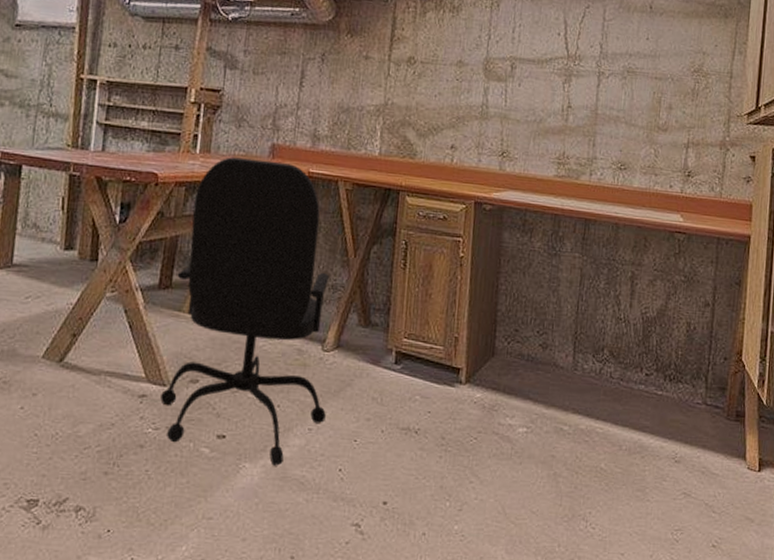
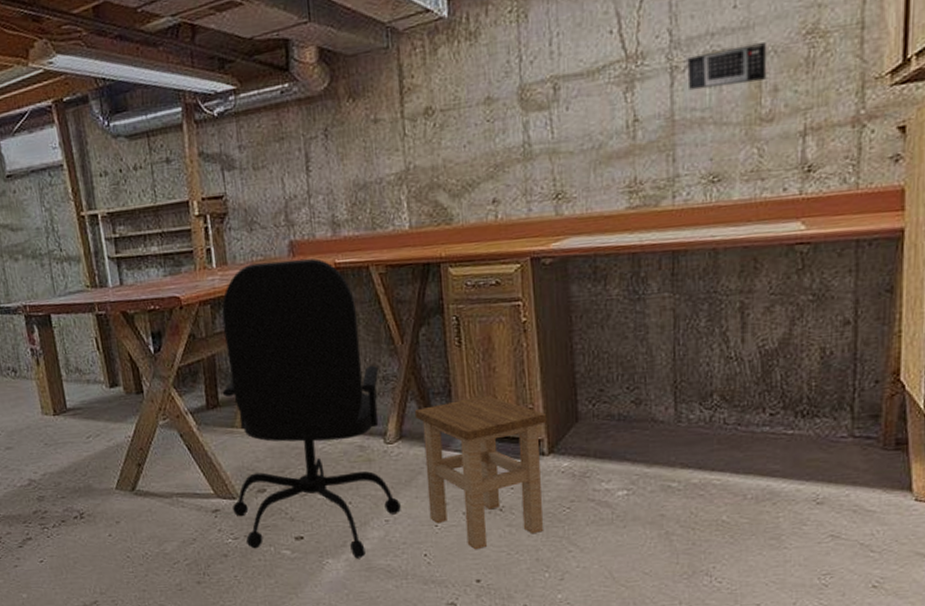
stool: none [350,318,469,471] -> present [414,395,547,550]
calendar: none [609,67,667,99] -> present [685,41,767,91]

